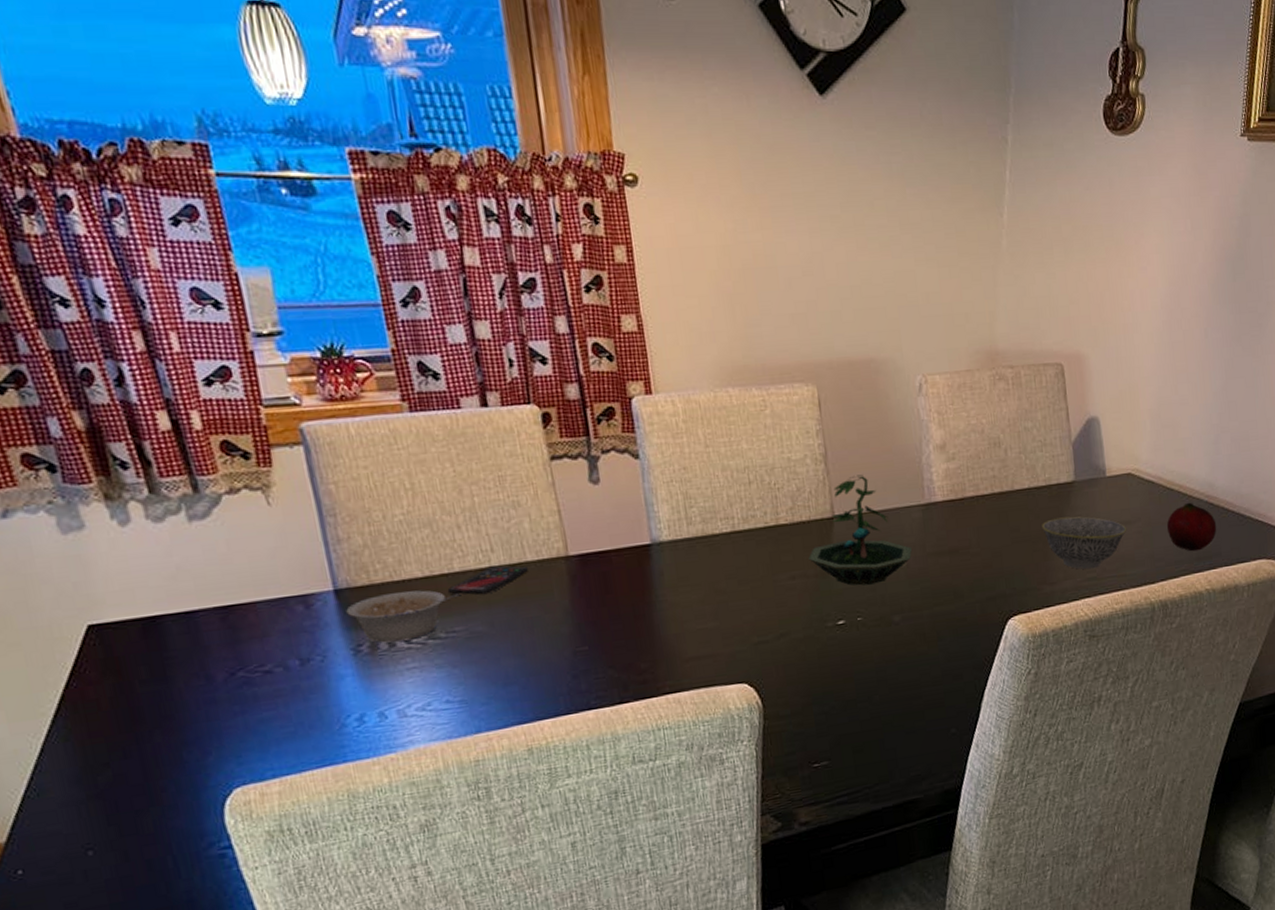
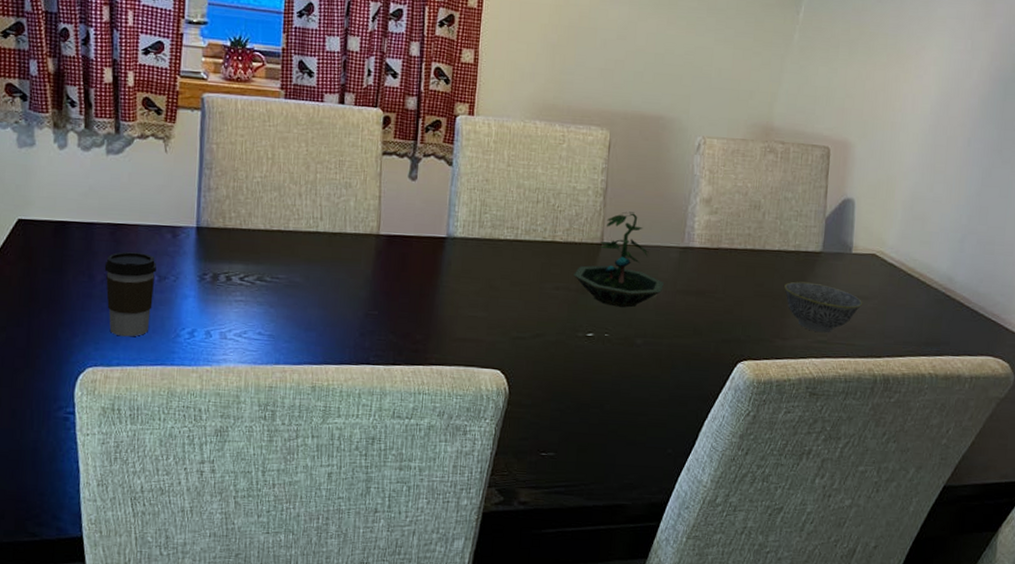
coffee cup: none [223,634,303,742] -> present [104,252,157,337]
legume: present [346,590,461,643] -> none [201,237,290,278]
smartphone: present [447,565,528,595] -> none [280,231,345,253]
fruit: present [1166,502,1217,552] -> none [901,290,950,337]

